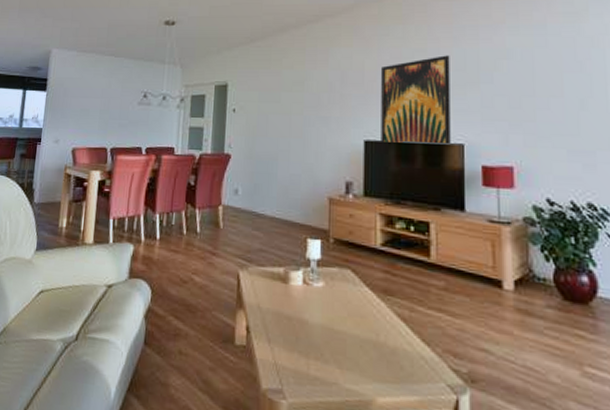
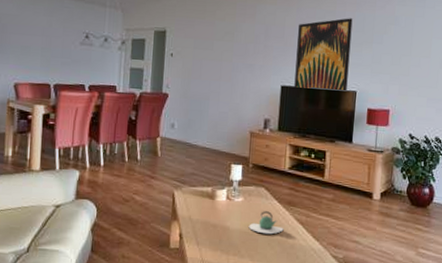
teapot: none [333,301,380,334] -> present [248,211,284,235]

